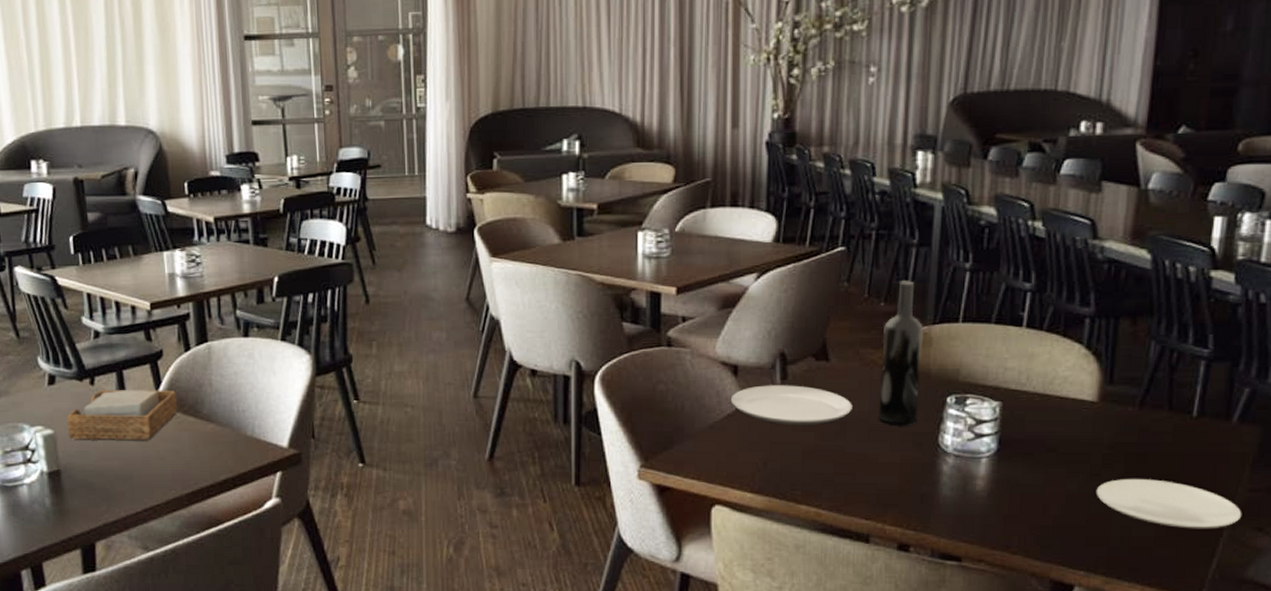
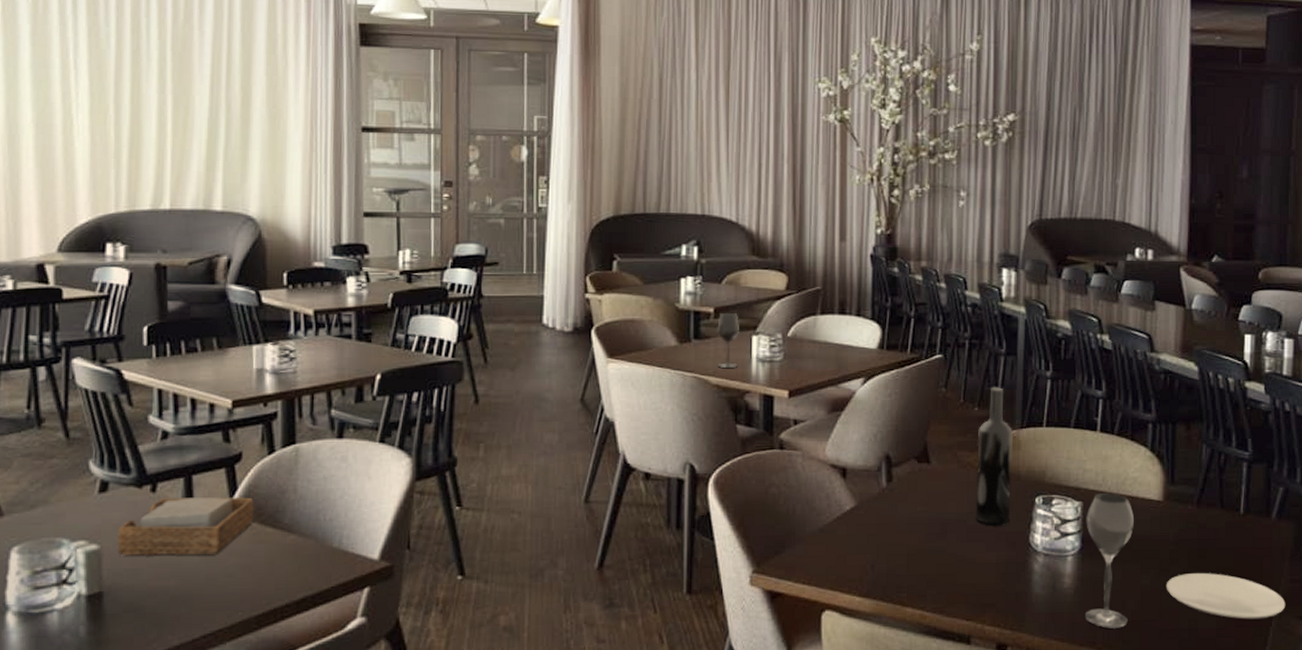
wine glass: none [601,209,624,266] -> present [717,313,739,369]
plate: present [731,385,852,426] -> none [840,487,952,528]
wineglass: none [998,393,1063,533] -> present [1085,493,1135,628]

